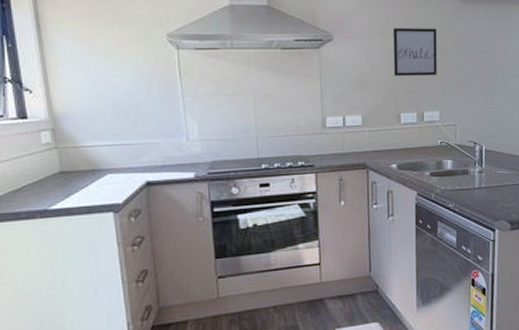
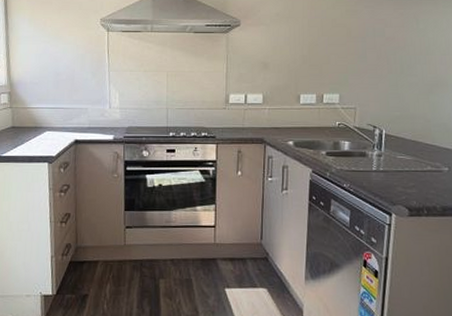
wall art: present [392,28,438,76] -> none [295,15,341,61]

